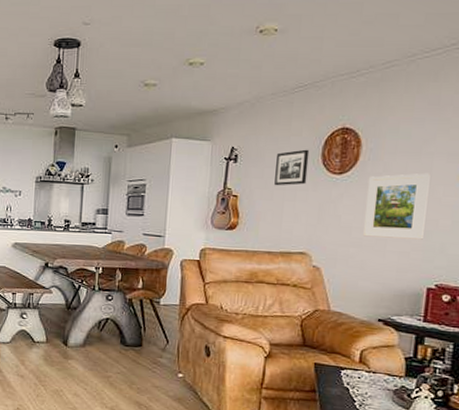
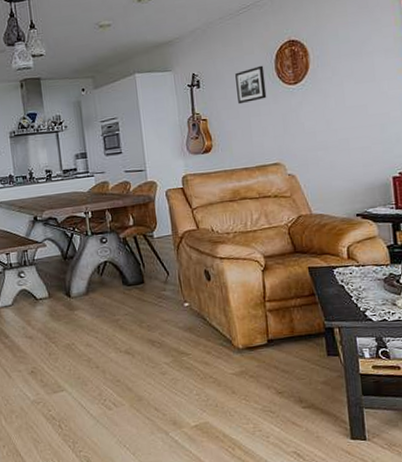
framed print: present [363,173,430,240] -> none [321,70,380,139]

